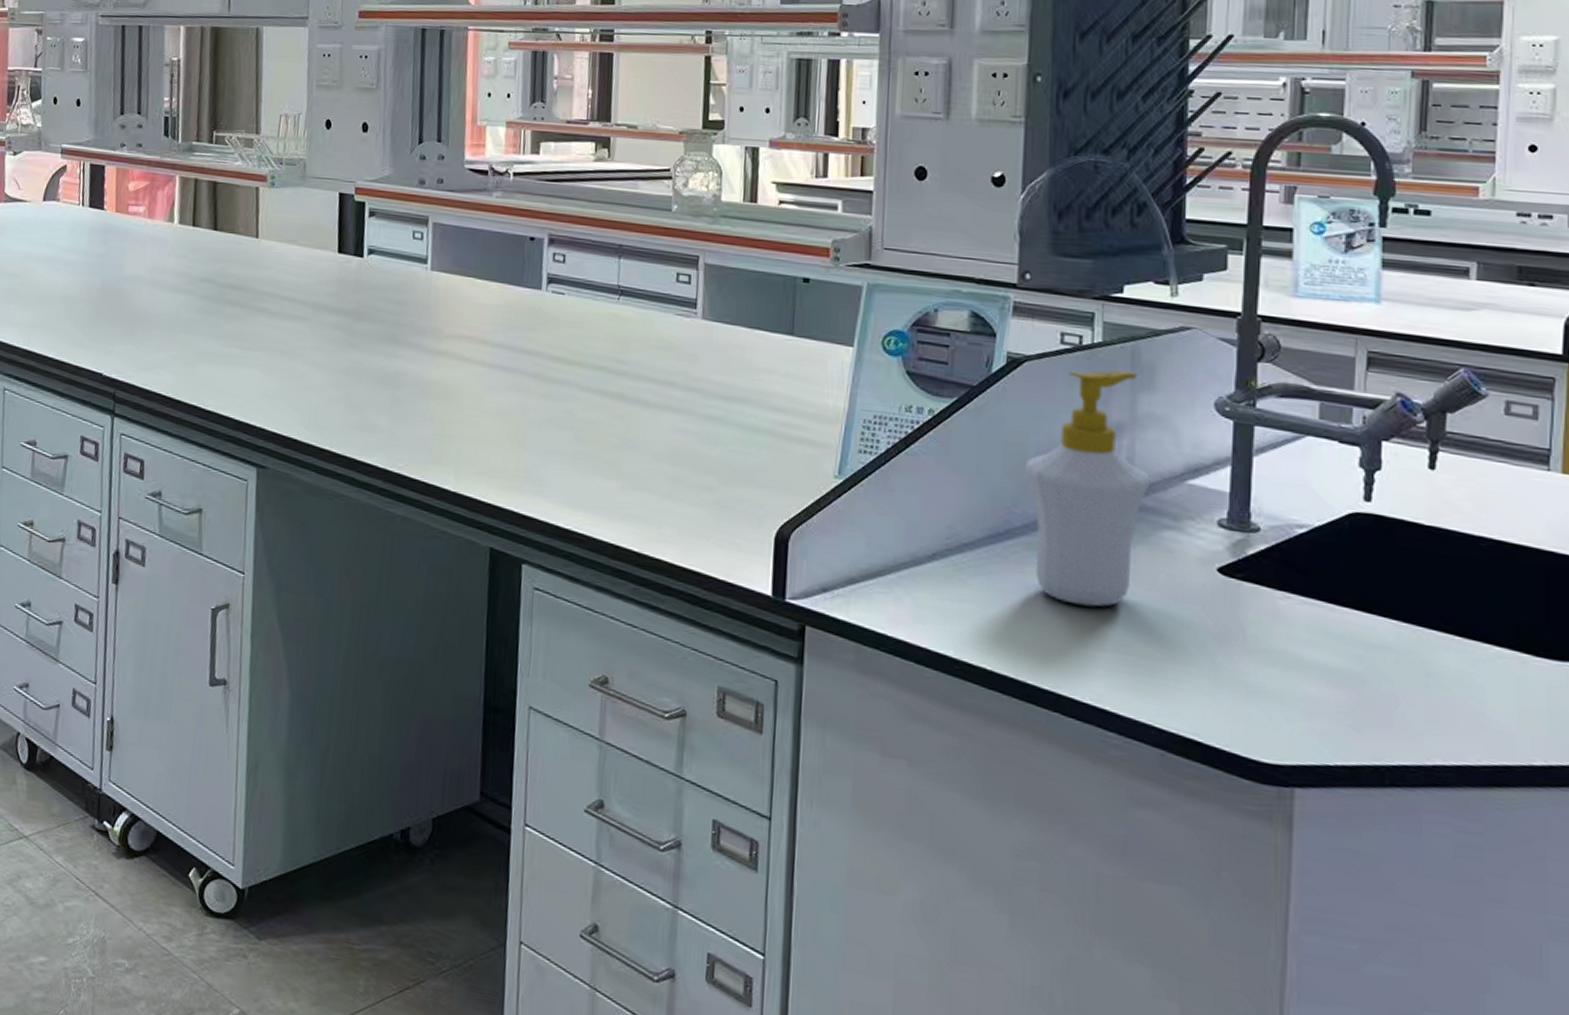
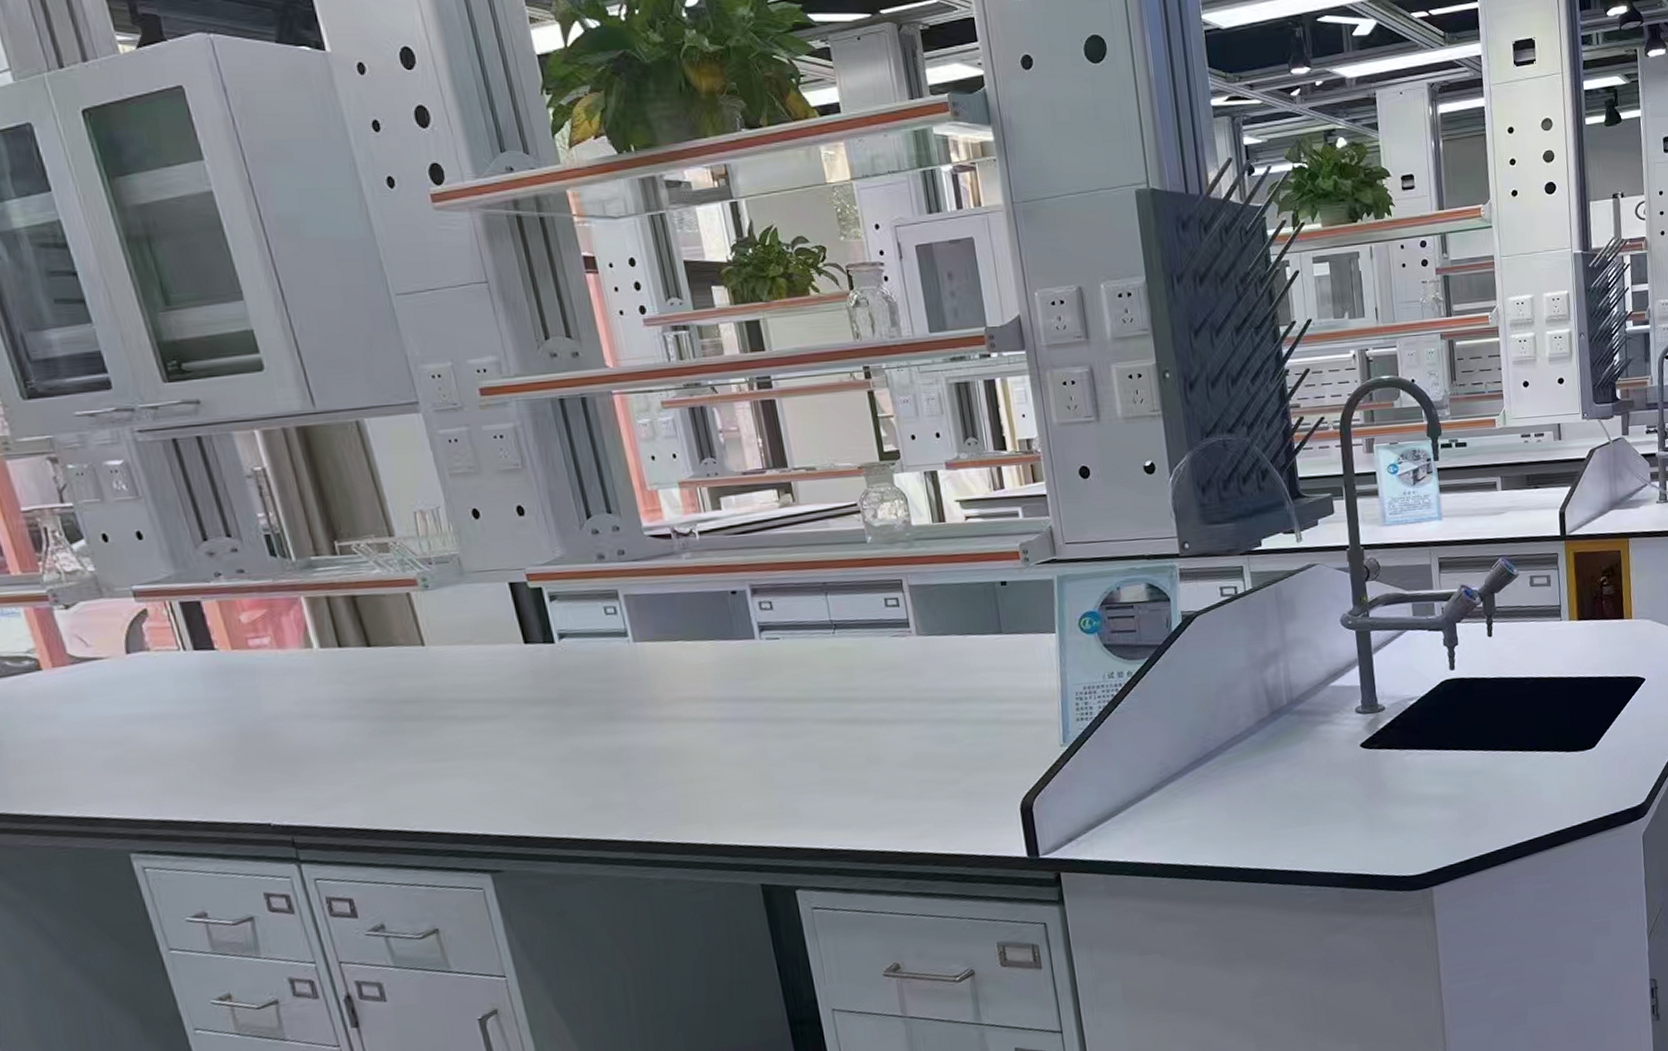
soap bottle: present [1025,370,1151,607] -> none [1210,608,1305,799]

